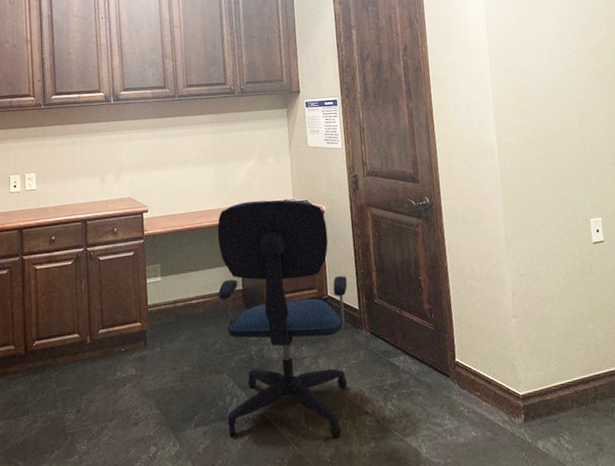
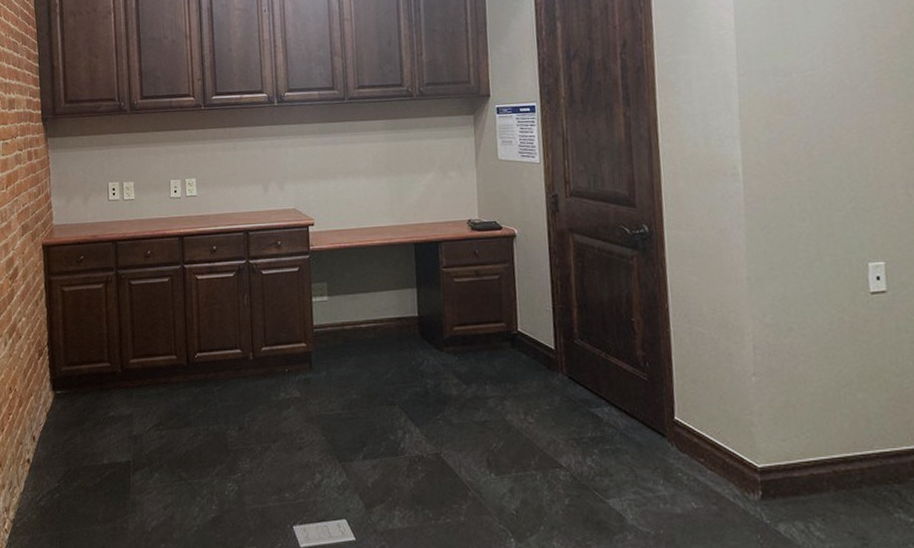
office chair: present [217,199,348,438] -> none [390,219,542,489]

